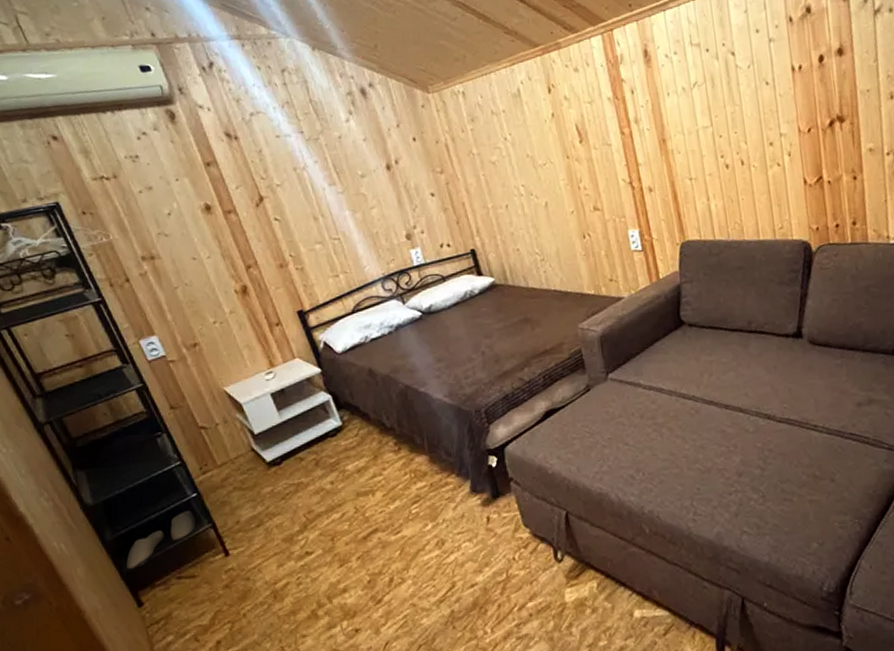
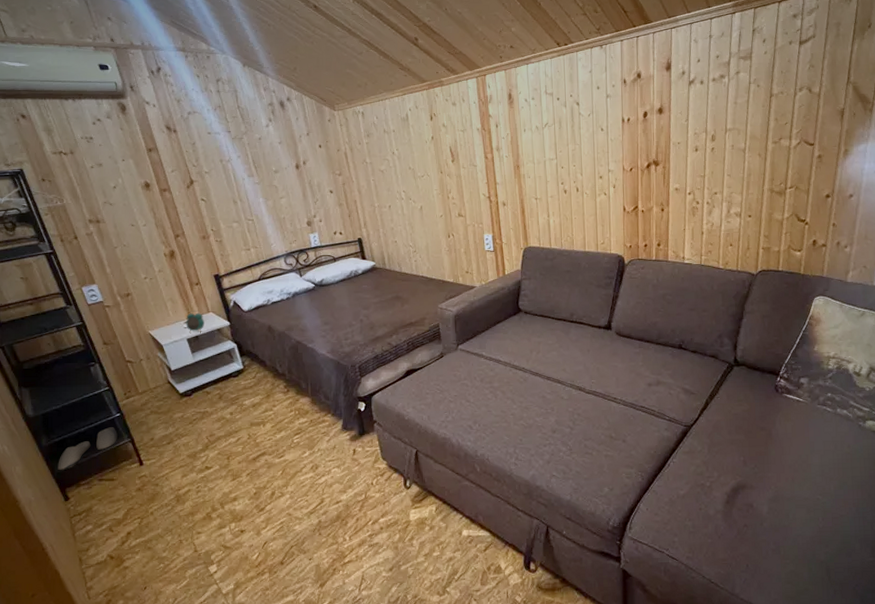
alarm clock: none [267,357,290,386] -> present [186,311,204,333]

